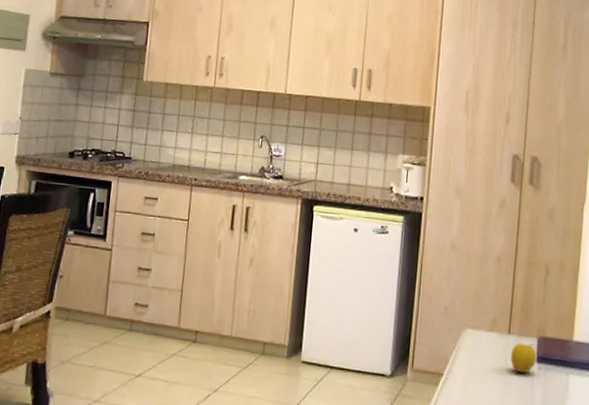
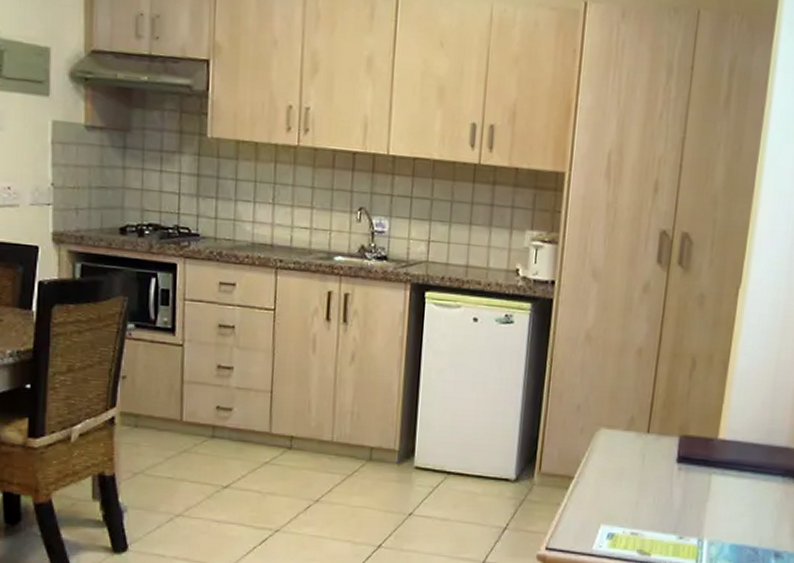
apple: present [511,343,537,374] -> none [649,442,678,475]

